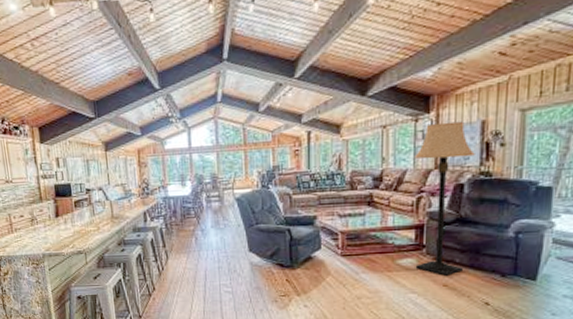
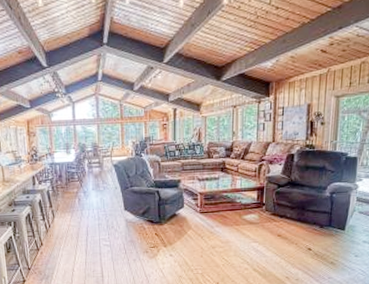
lamp: present [413,121,475,277] -> none [257,104,303,229]

